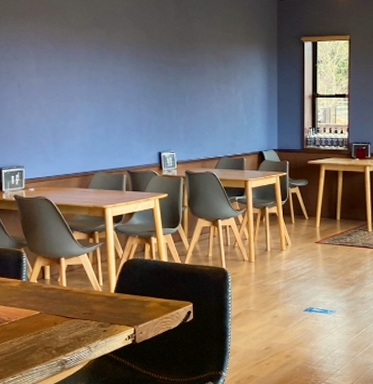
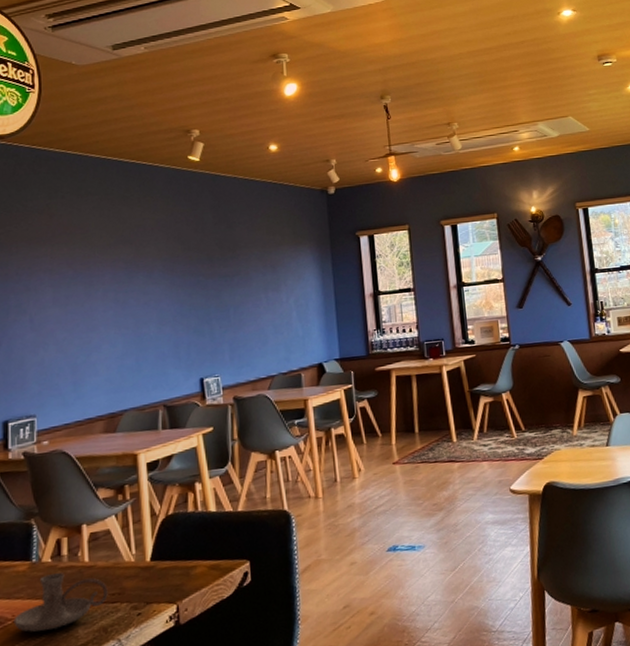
candle holder: none [9,292,81,333] -> present [13,573,108,632]

